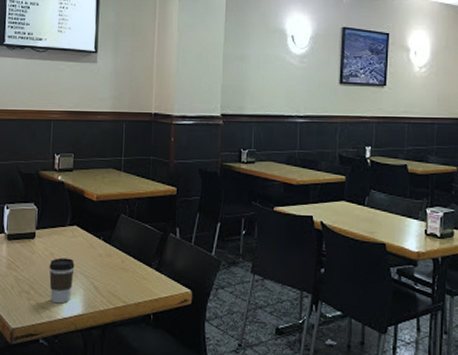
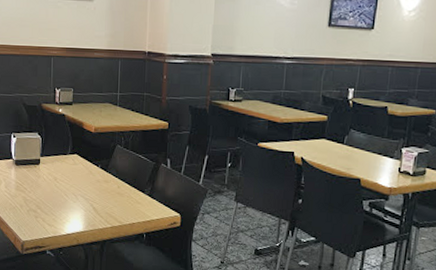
coffee cup: present [49,258,75,304] -> none [53,182,76,222]

